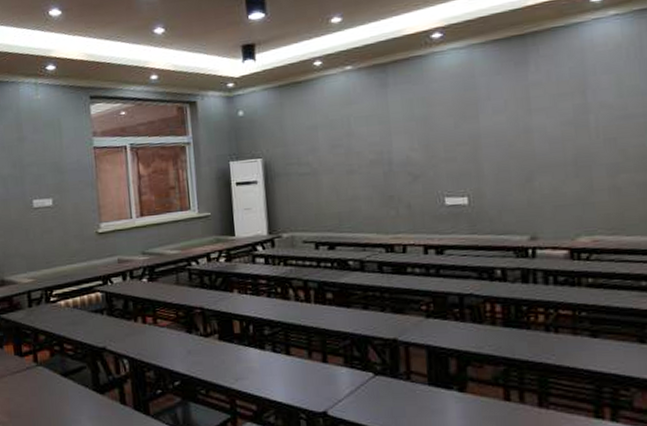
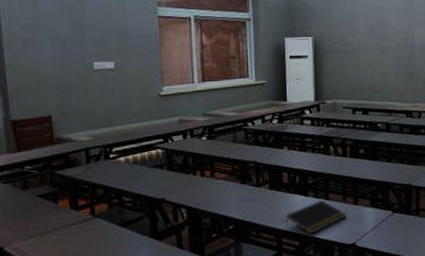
notepad: none [239,355,314,396] -> present [285,200,346,234]

